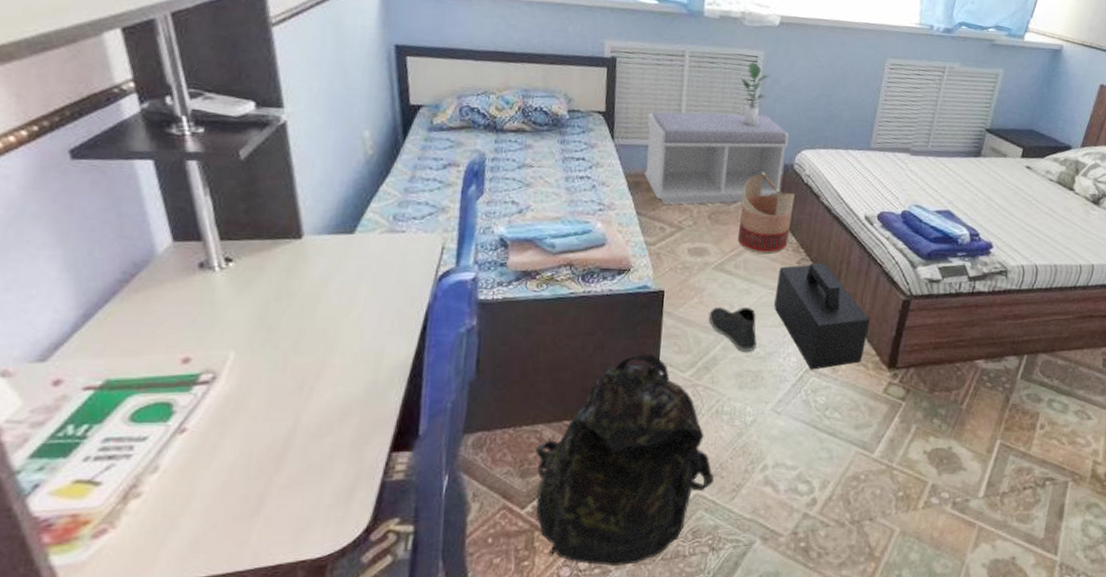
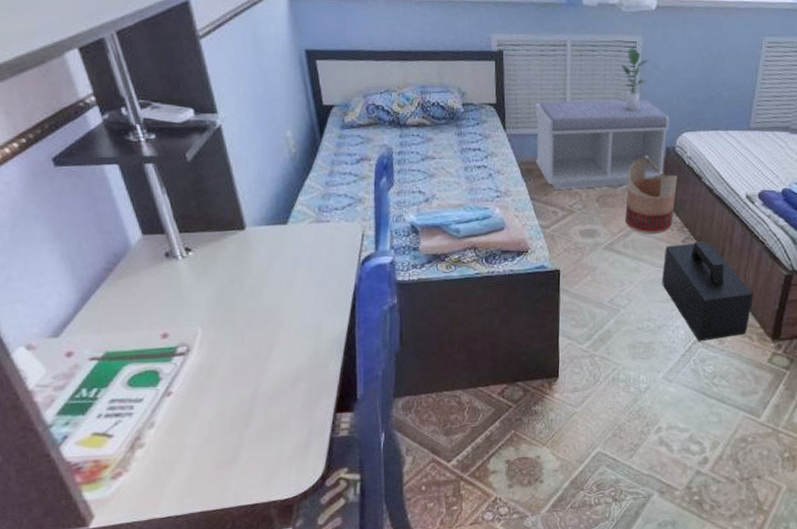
backpack: present [536,352,714,566] -> none [456,326,613,512]
sneaker: present [708,306,757,352] -> none [601,283,647,325]

